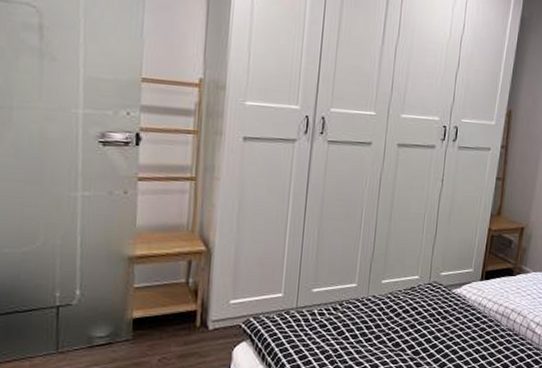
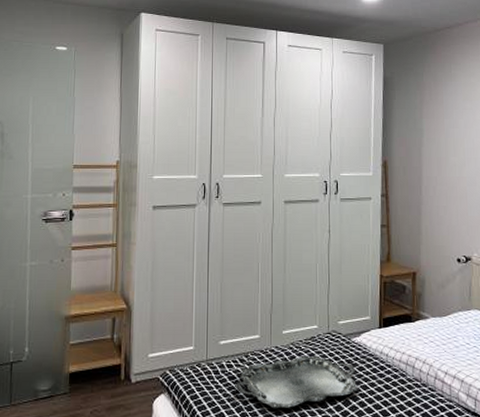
serving tray: none [326,305,452,357] -> present [235,355,358,409]

